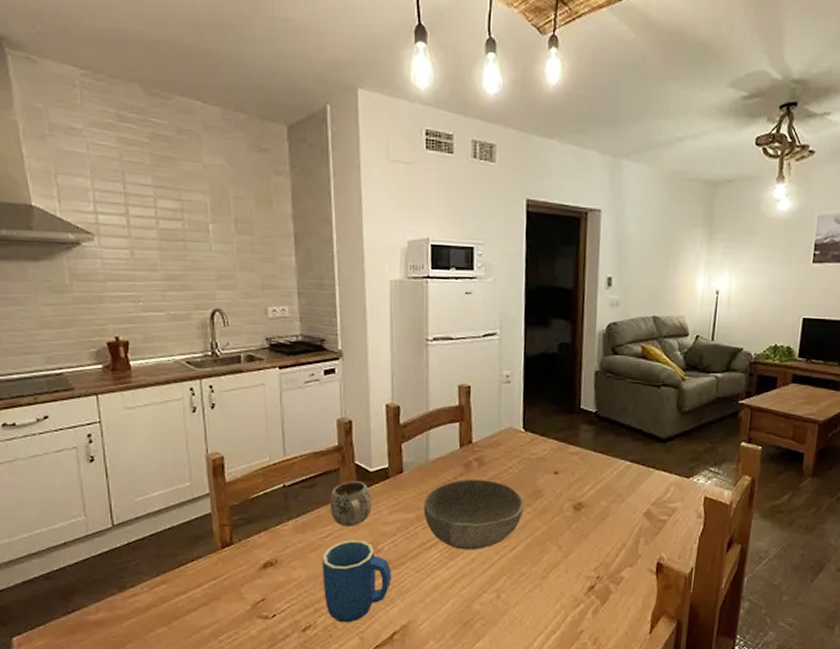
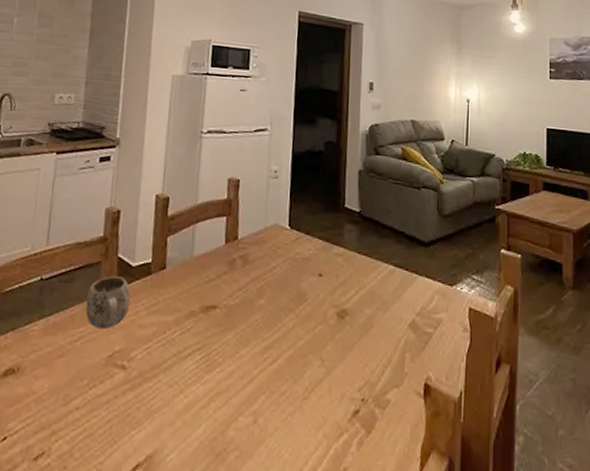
mug: present [321,540,391,623] -> none [64,345,142,451]
bowl: present [423,479,525,550] -> none [183,279,288,362]

